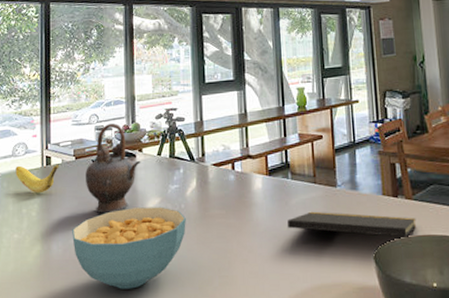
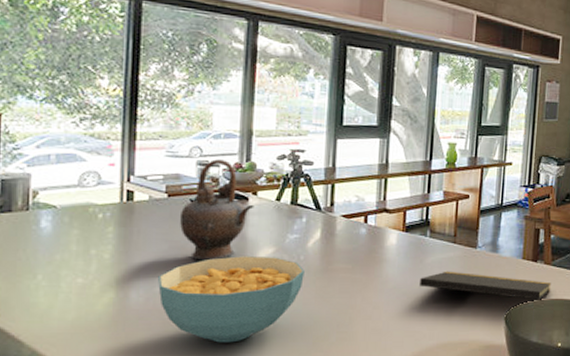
banana: present [15,164,59,194] -> none [82,198,145,233]

